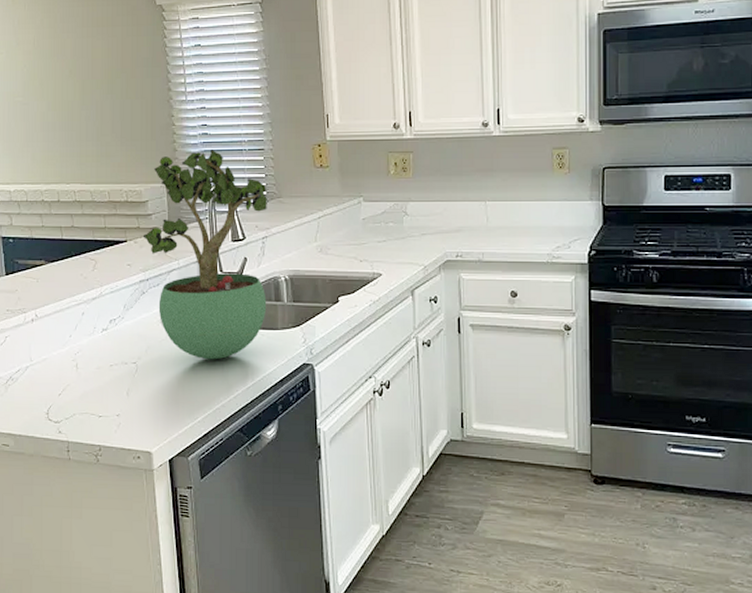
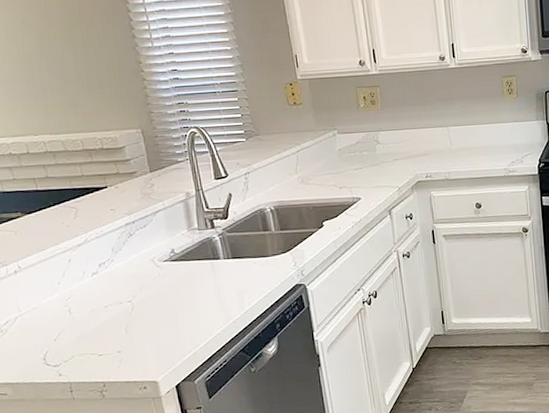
potted plant: present [144,149,269,360] -> none [124,93,256,291]

